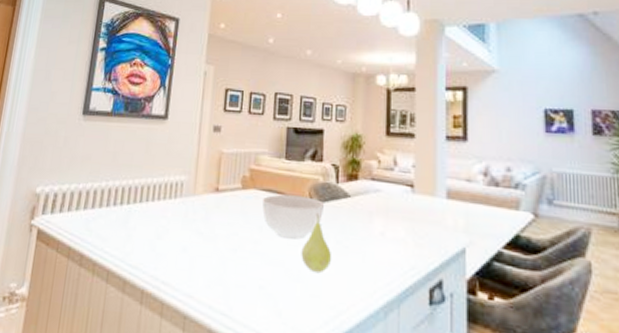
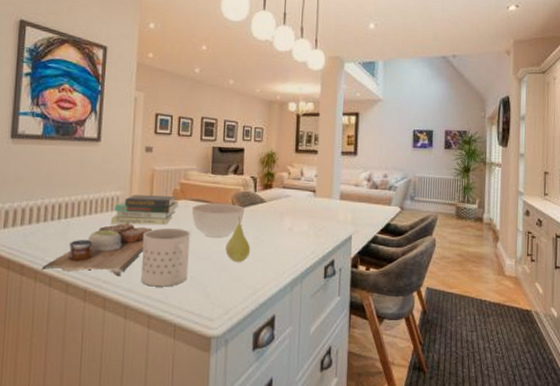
cutting board: none [99,212,217,278] -> present [41,222,152,277]
books: none [173,181,248,220] -> present [110,195,179,226]
mug: none [202,221,261,296] -> present [140,227,191,287]

